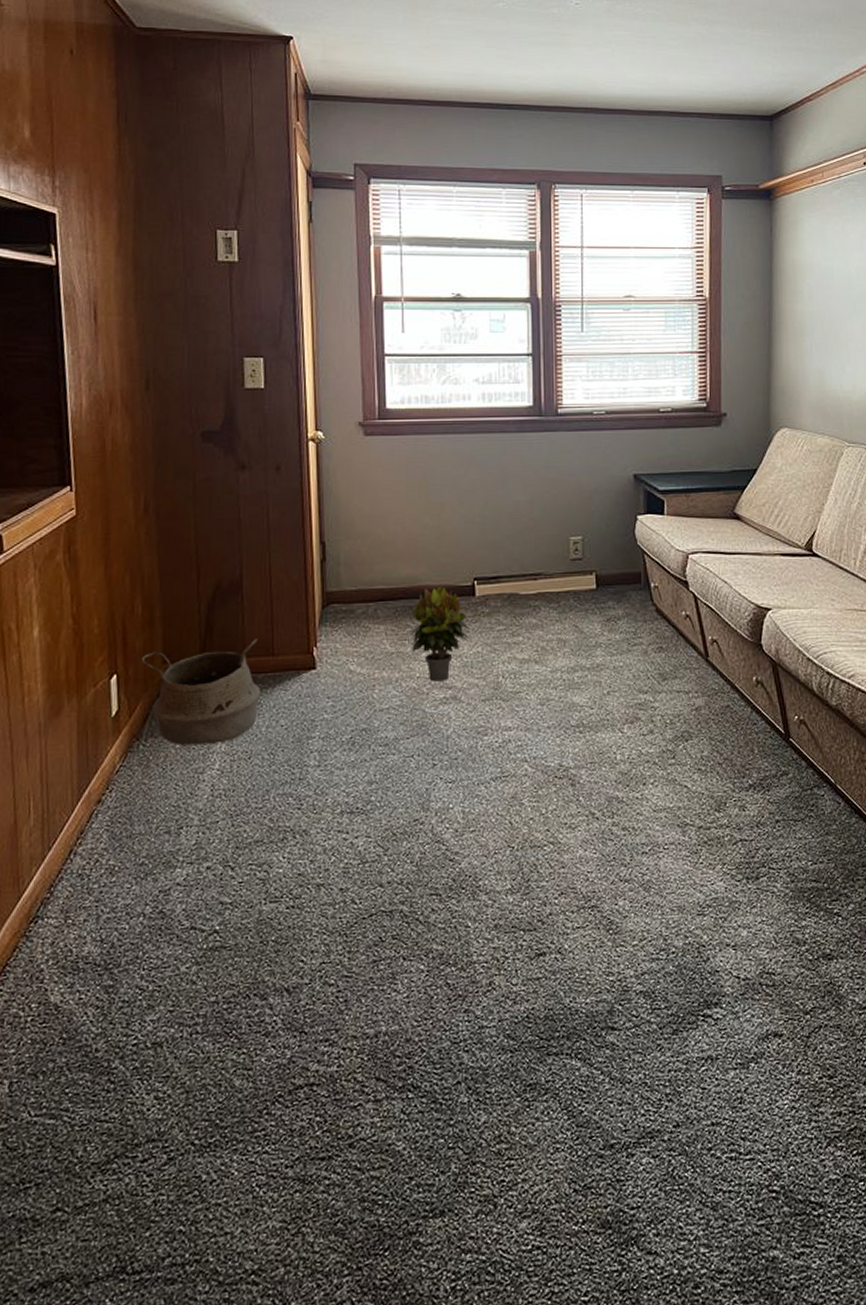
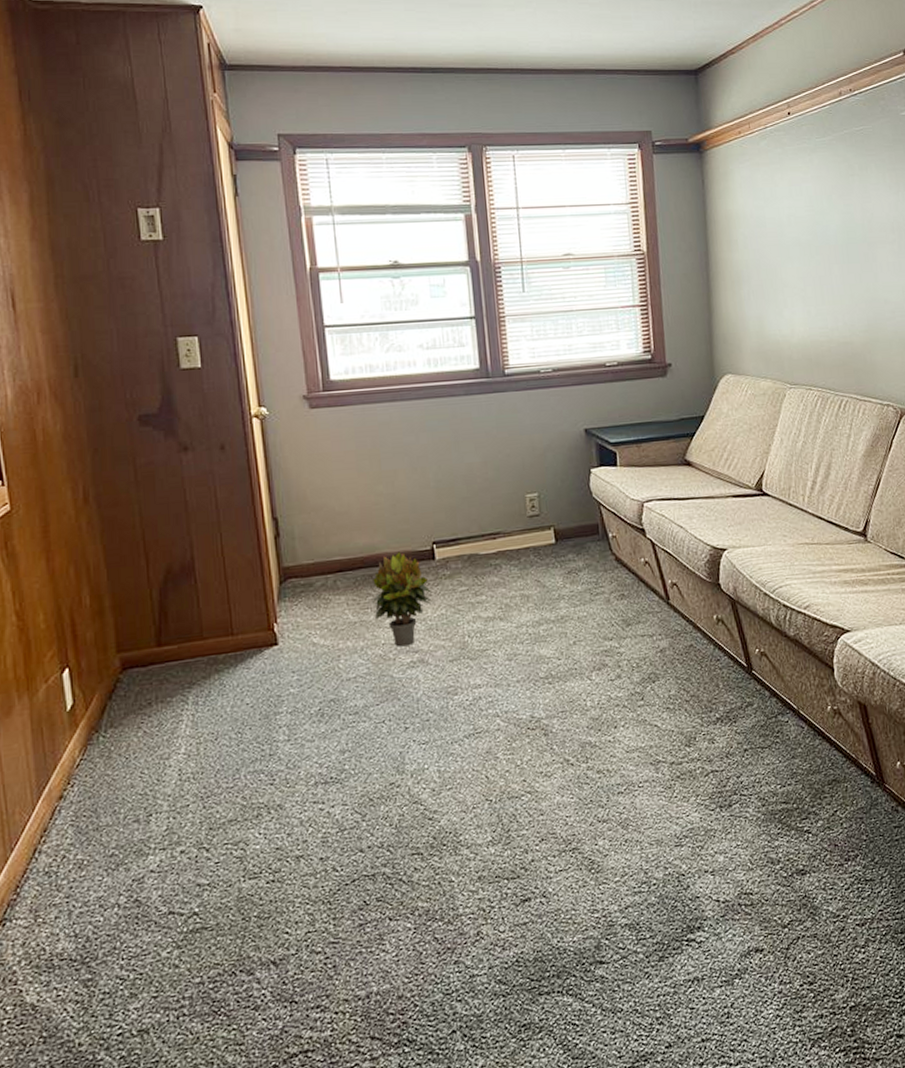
woven basket: present [141,639,260,745] -> none [93,620,222,733]

